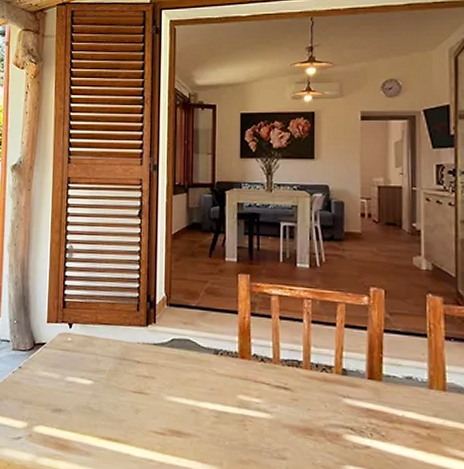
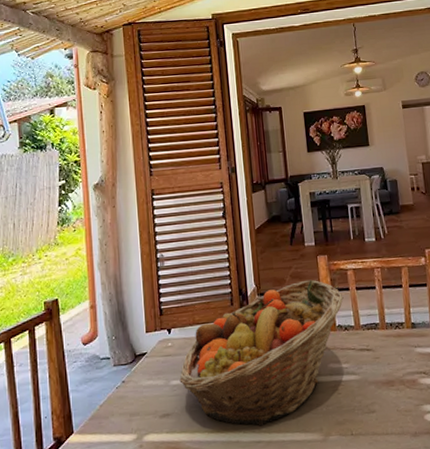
fruit basket: none [75,298,263,445] -> present [179,279,344,426]

